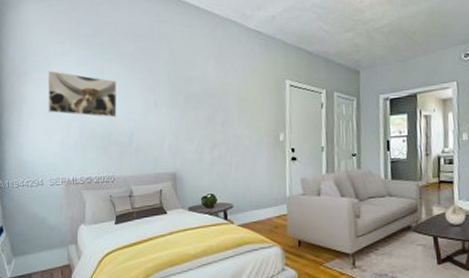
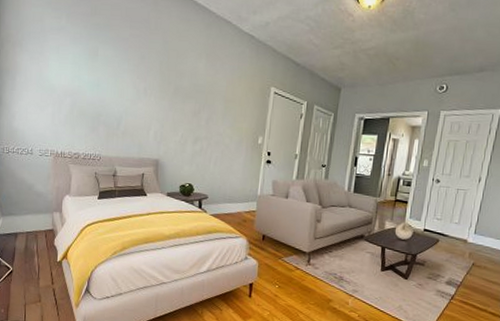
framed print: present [47,70,117,118] -> none [41,44,109,100]

